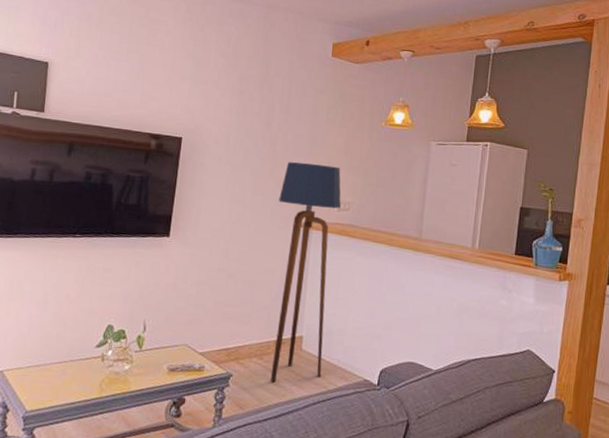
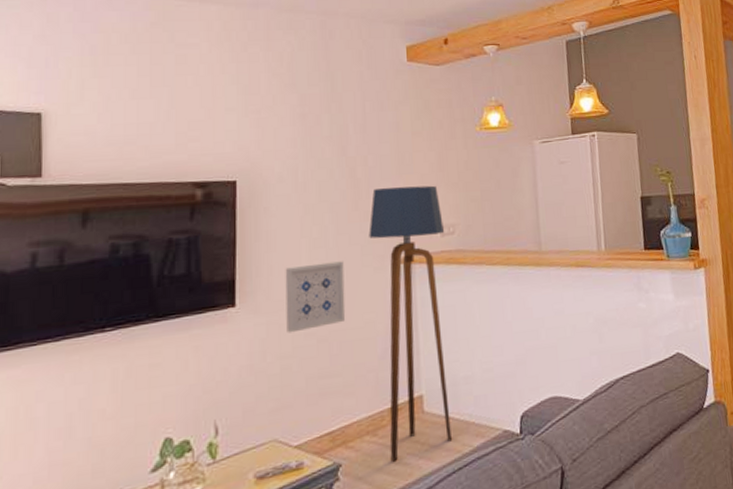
wall art: none [205,214,256,266] -> present [285,261,346,333]

